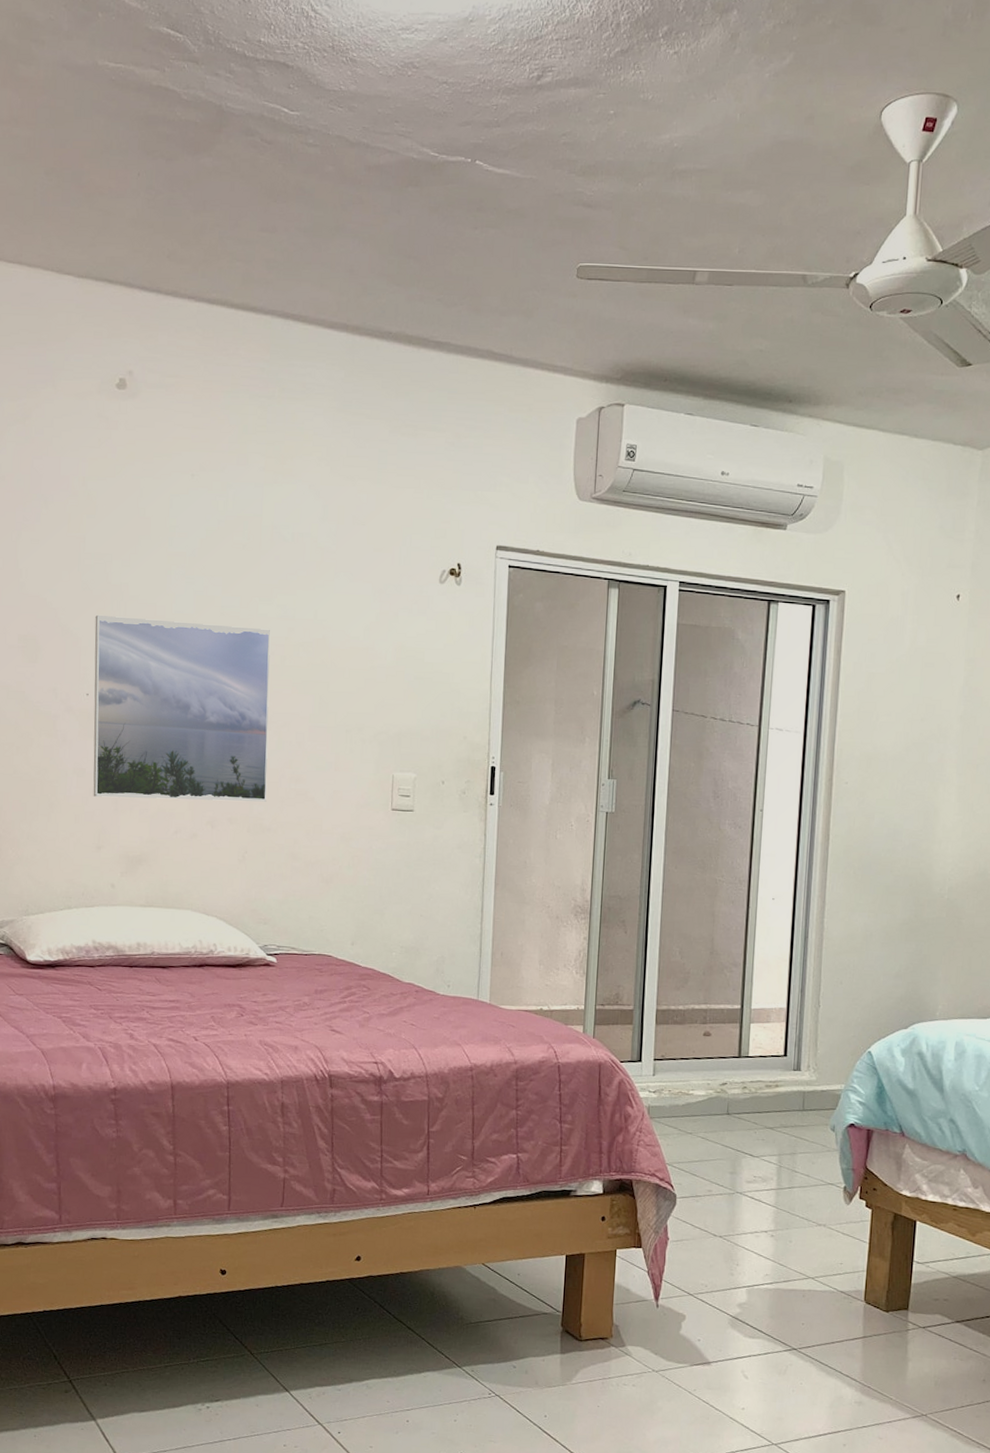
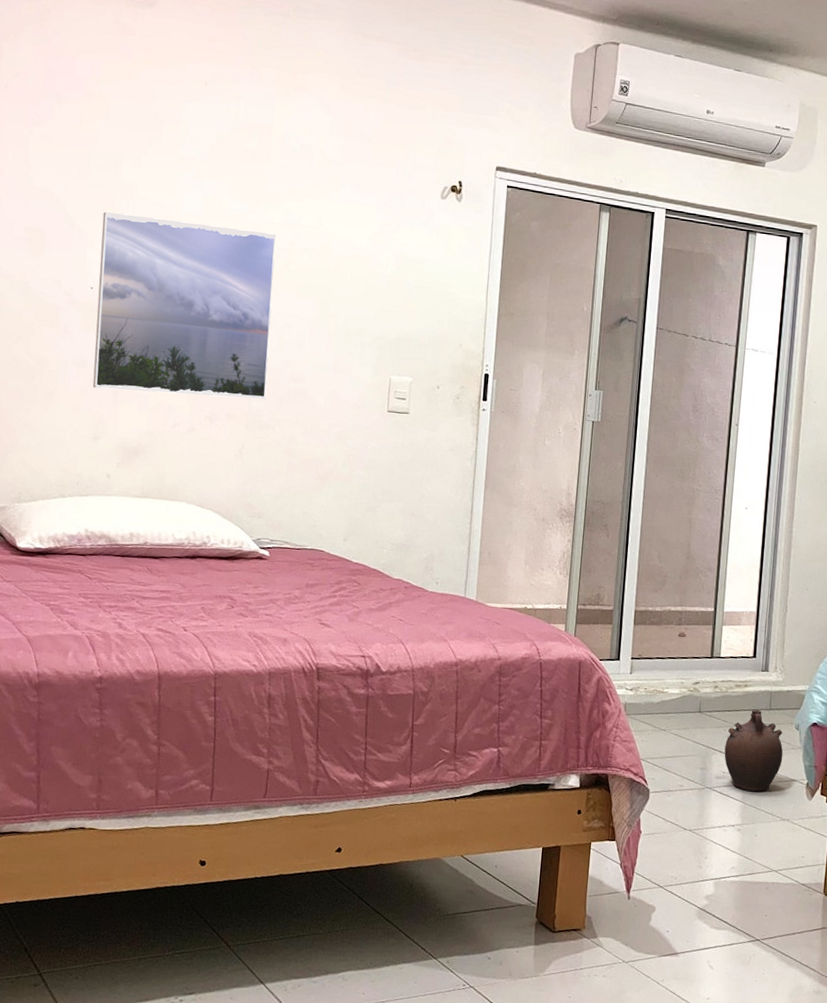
ceramic jug: none [755,1110,818,1197] -> present [724,709,783,792]

